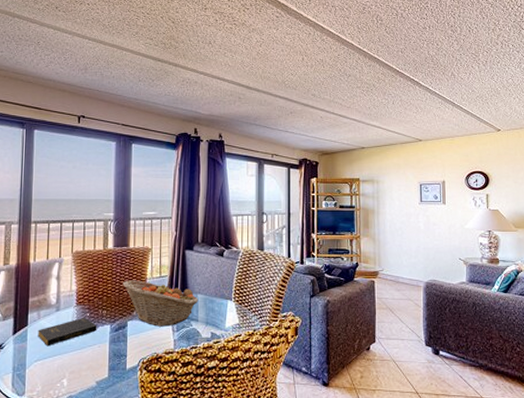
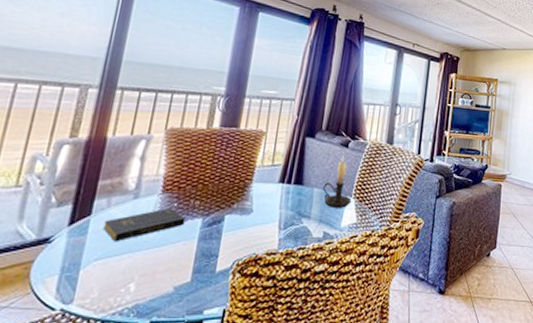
fruit basket: present [123,280,199,327] -> none [225,166,314,223]
candle holder: none [206,263,232,311] -> present [323,155,352,208]

